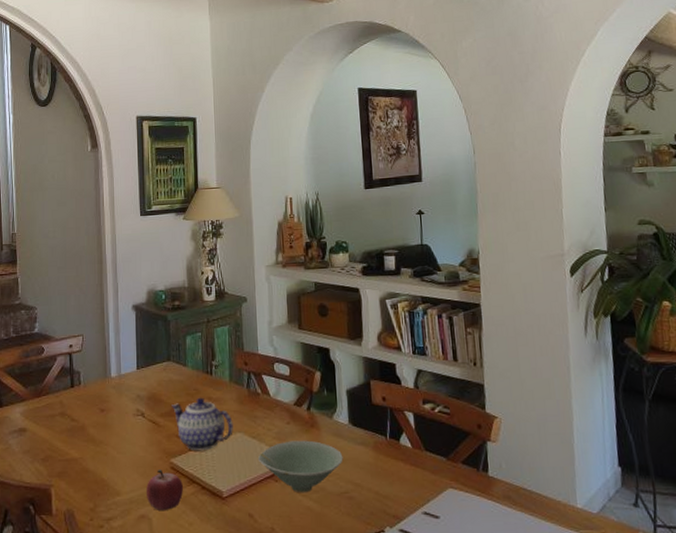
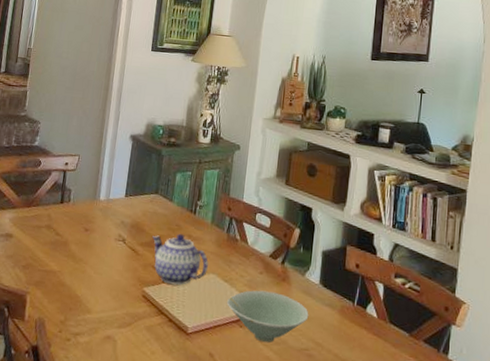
fruit: present [145,470,183,512] -> none [115,295,152,336]

